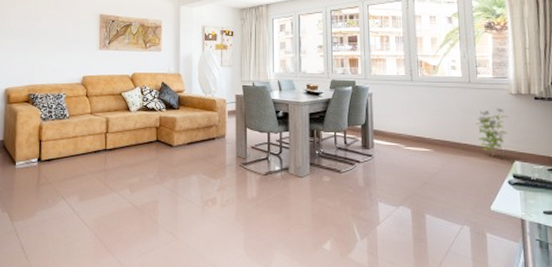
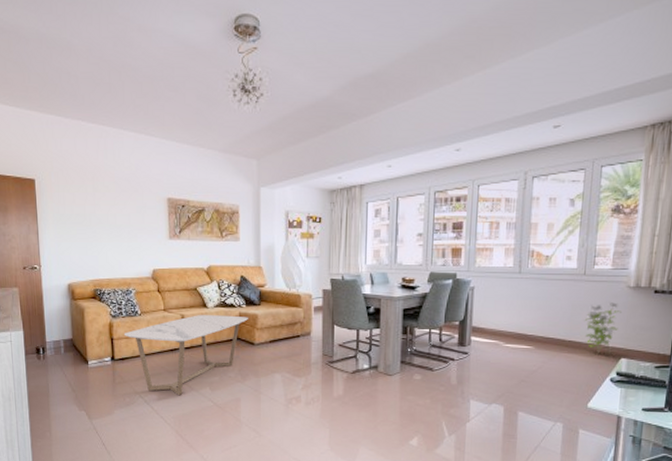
coffee table: none [51,118,168,196] -> present [123,315,248,395]

